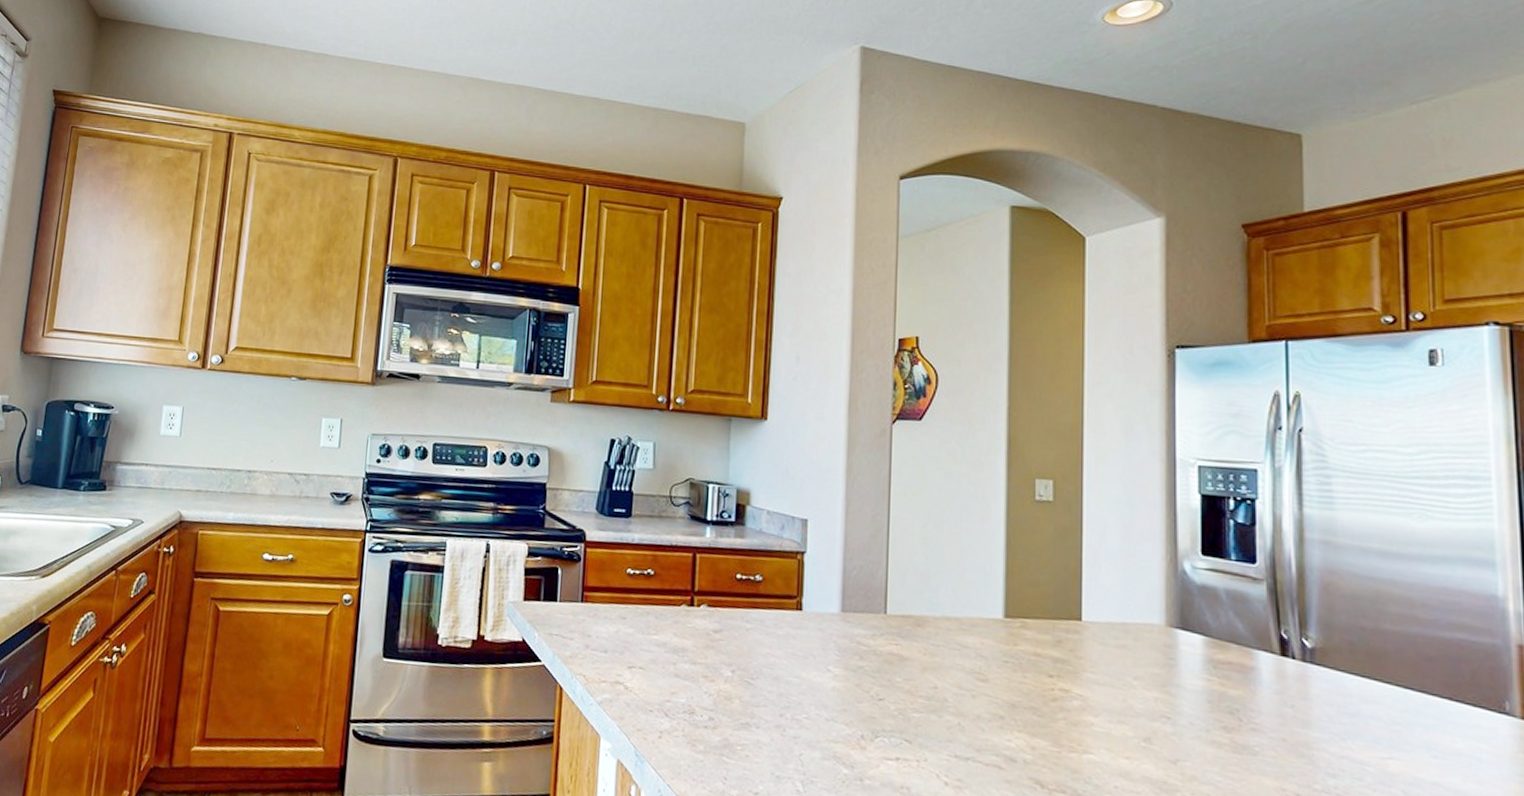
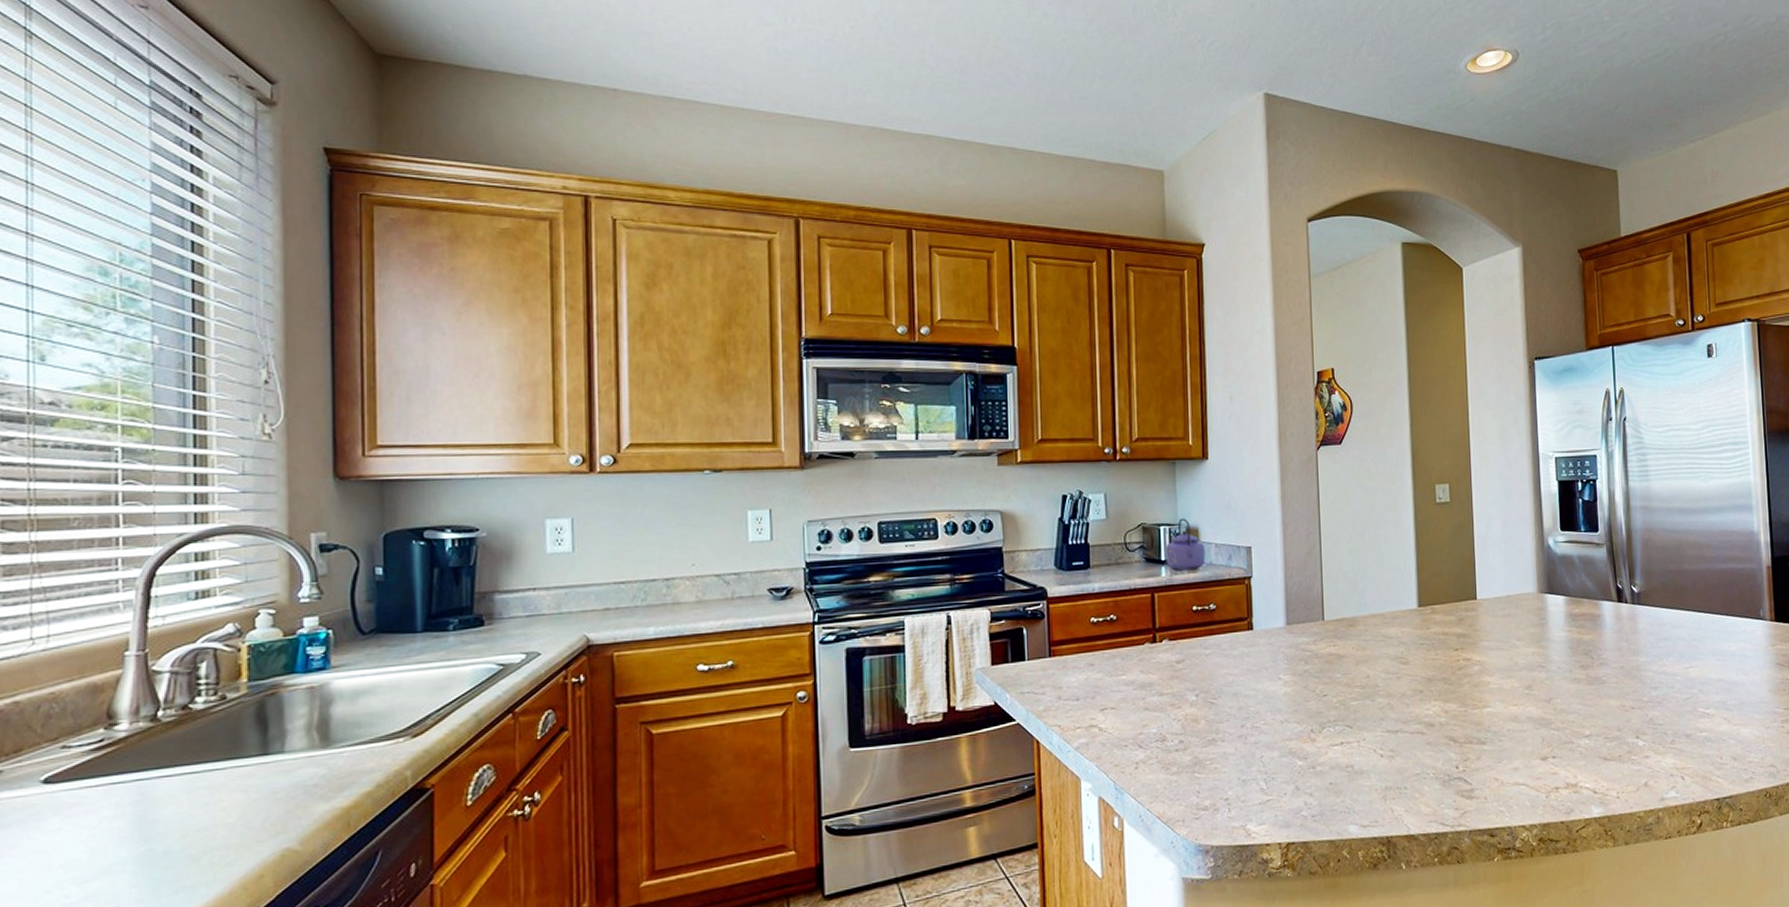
kettle: none [712,478,756,536] -> present [1165,518,1205,571]

